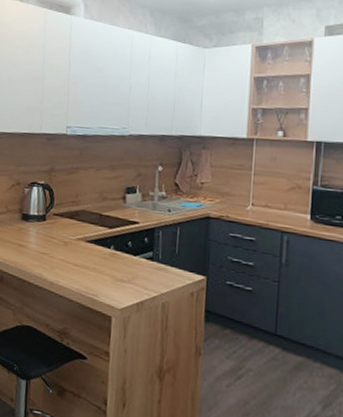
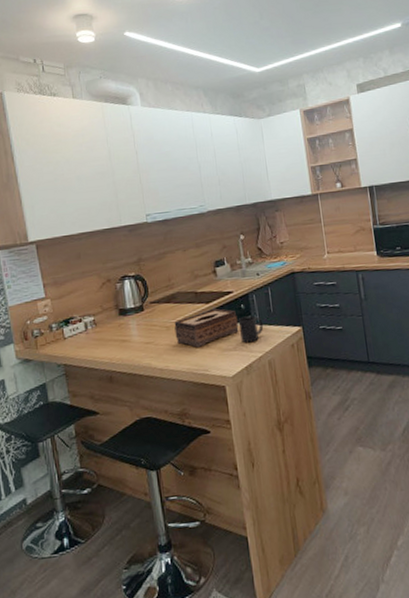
tissue box: none [71,235,139,271] -> present [174,308,239,348]
mug: none [137,250,165,280] -> present [238,315,264,343]

